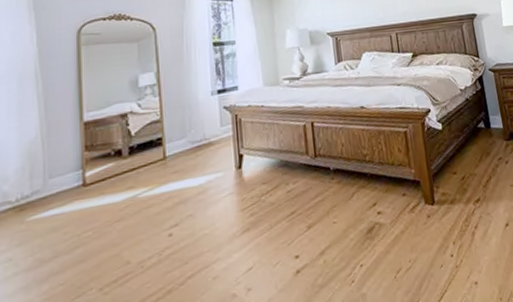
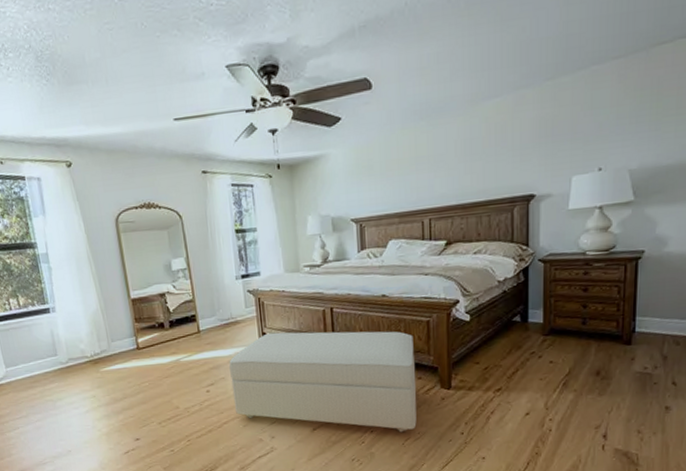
ottoman: none [199,144,407,268] -> present [229,331,417,433]

